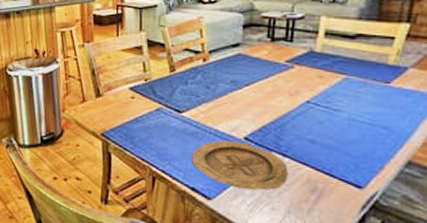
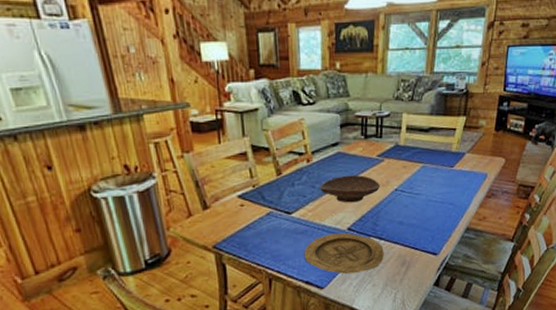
decorative bowl: none [215,79,287,110] -> present [319,174,380,203]

